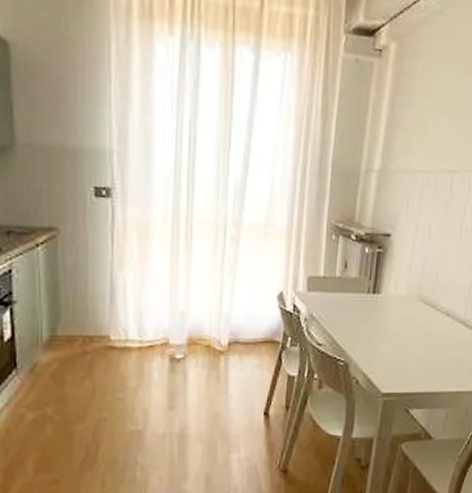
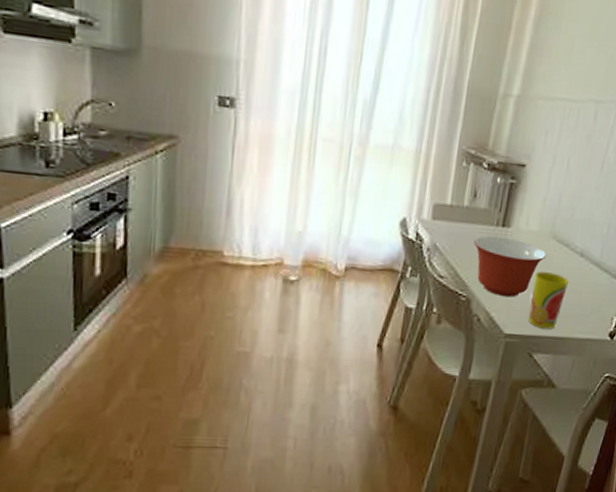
mixing bowl: none [347,303,416,359] -> present [473,235,547,298]
cup: none [403,333,437,386] -> present [529,271,569,329]

